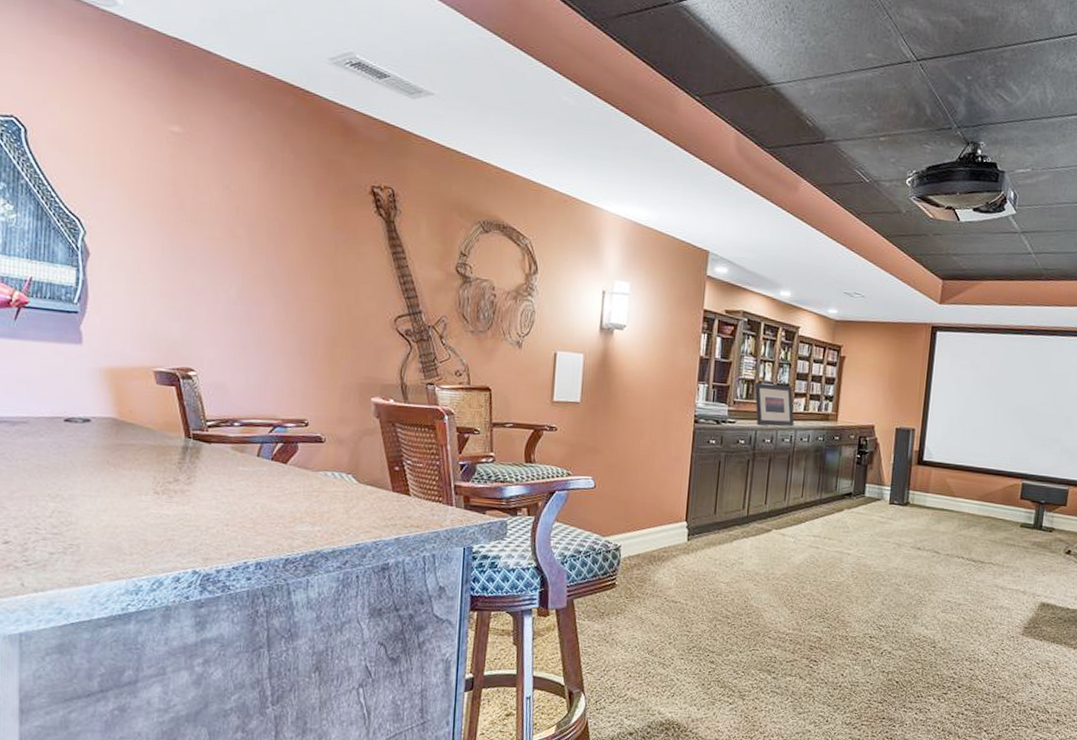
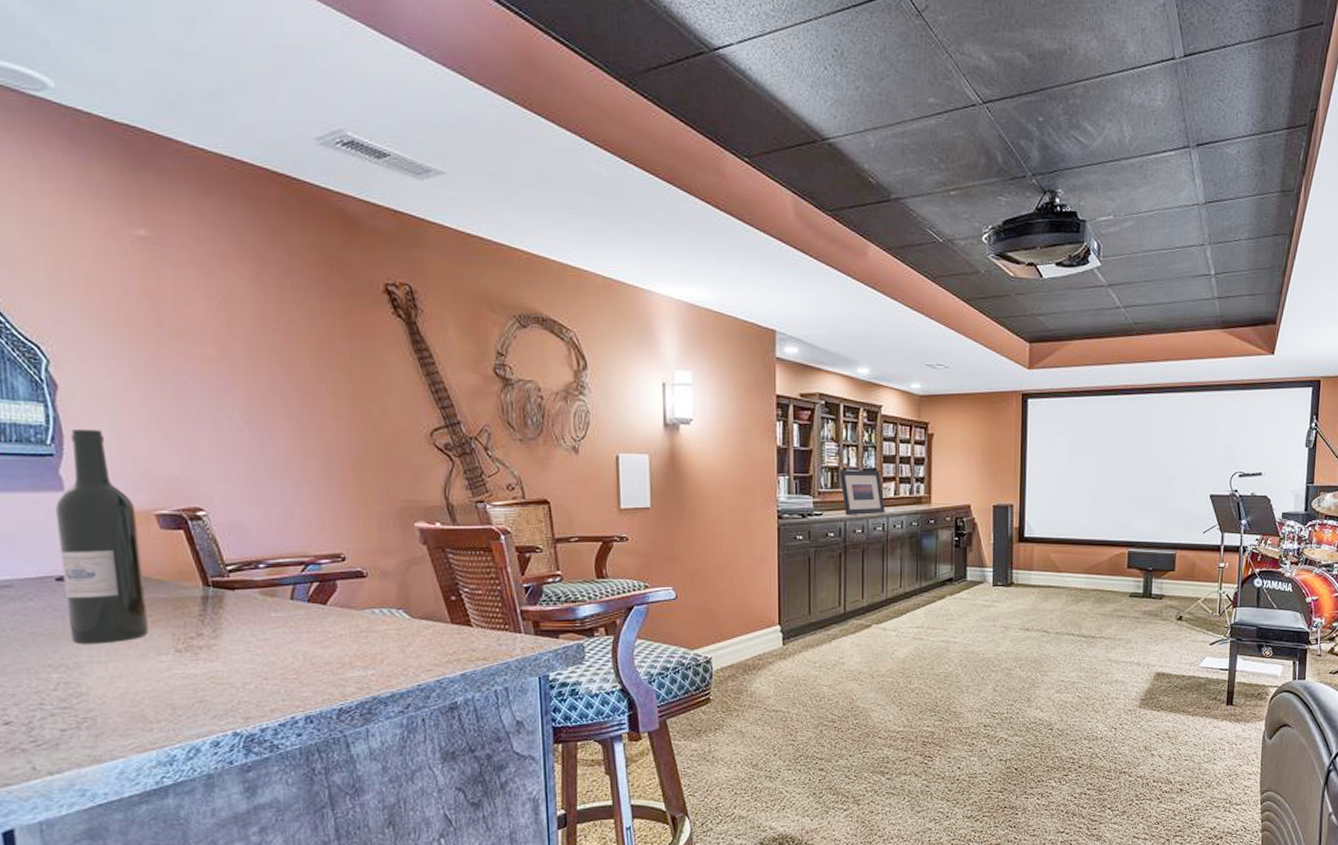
wine bottle: none [69,292,138,481] -> present [55,430,149,645]

